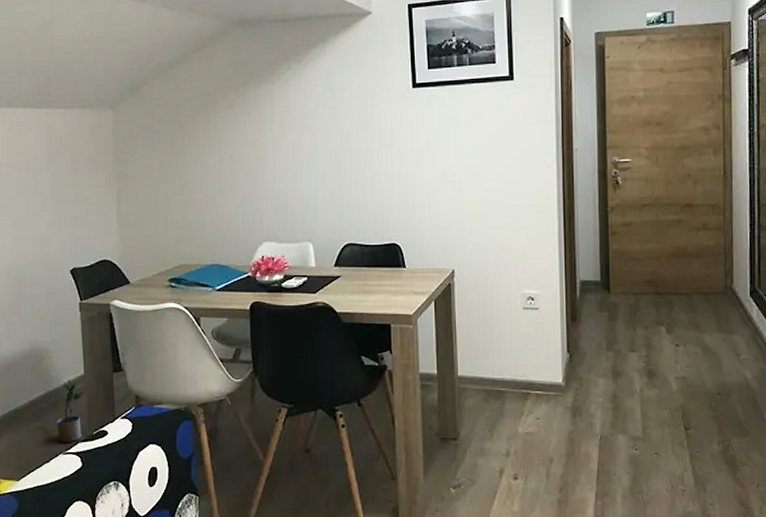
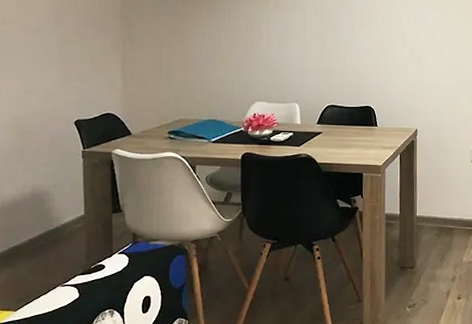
potted plant: present [57,379,85,443] -> none [56,219,84,277]

